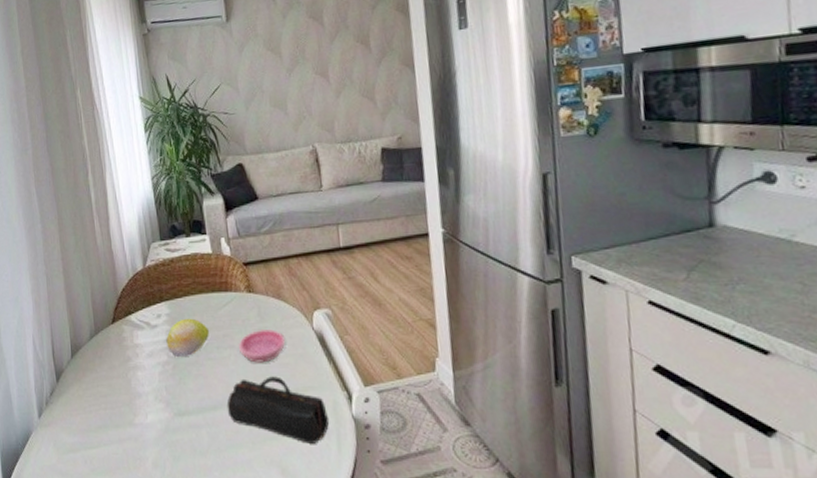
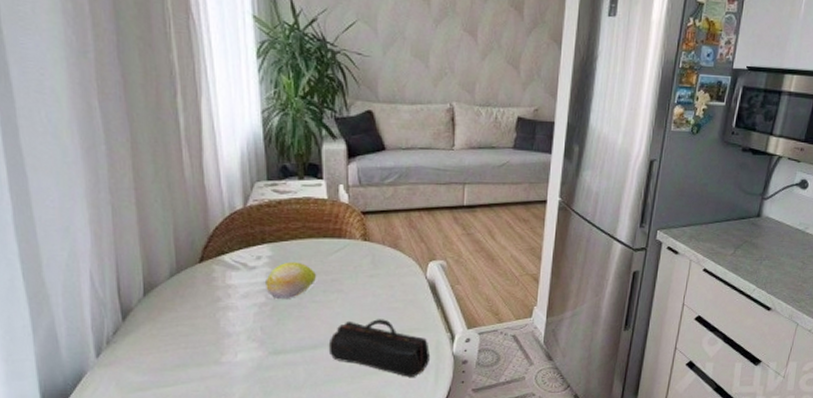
saucer: present [239,328,286,363] -> none [348,275,397,307]

